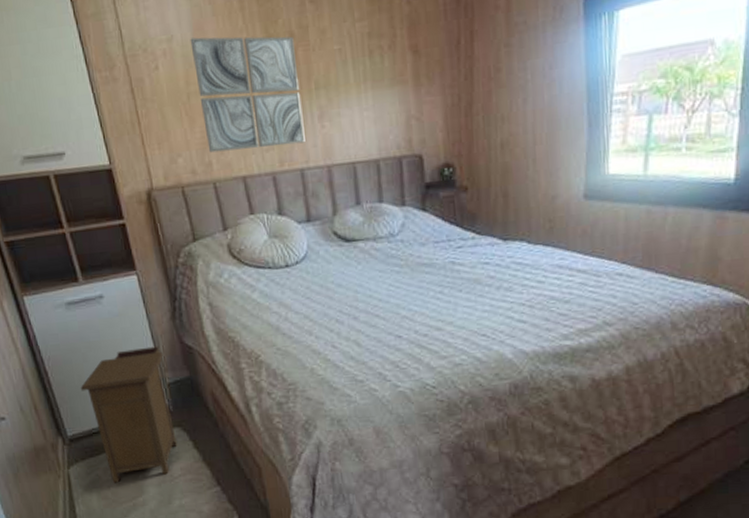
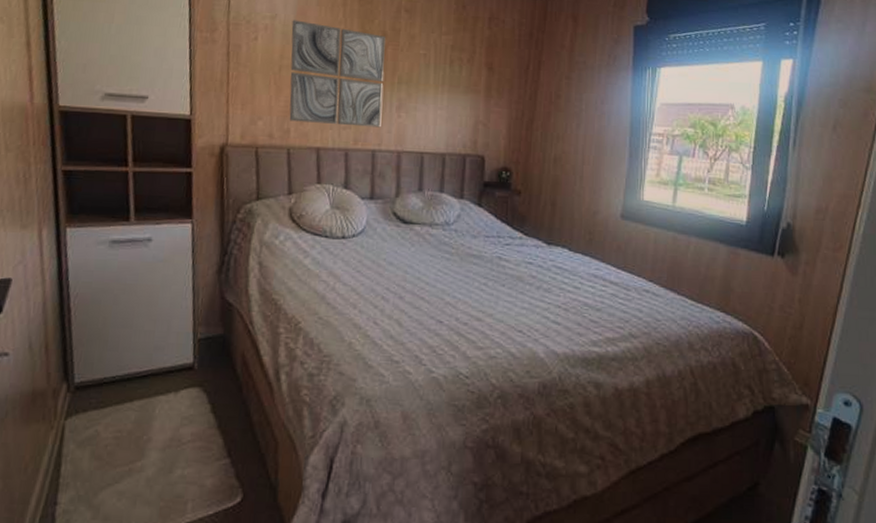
nightstand: present [80,346,177,483] -> none [102,297,201,443]

